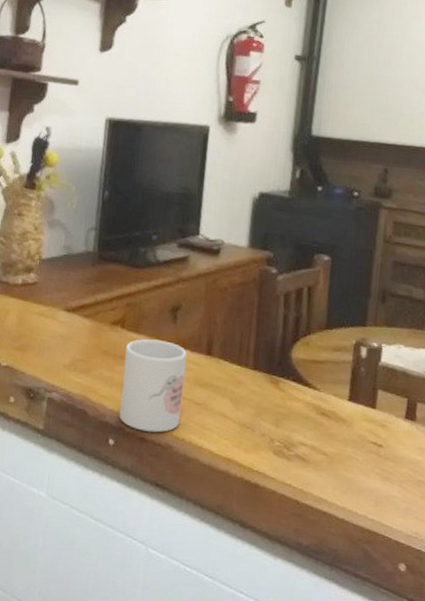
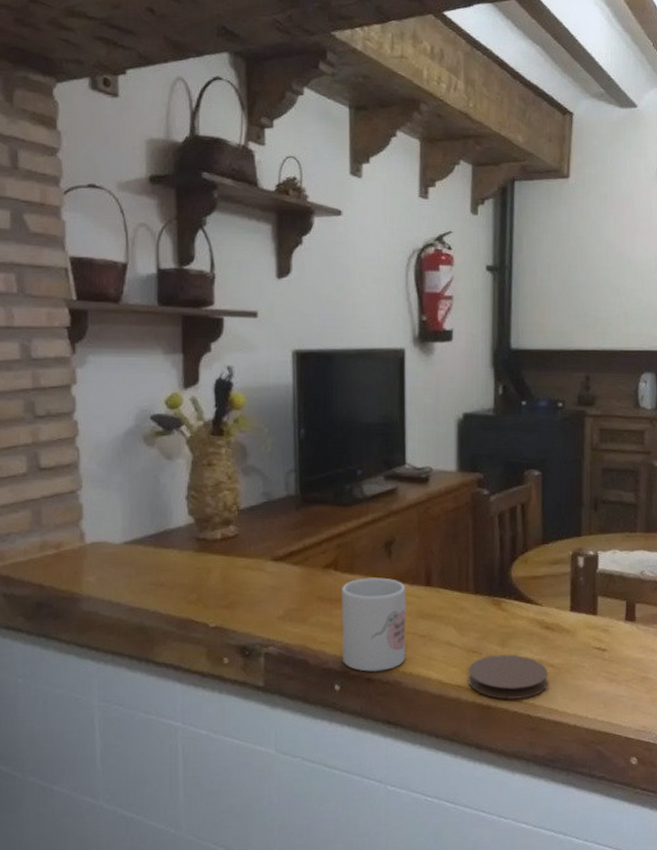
coaster: none [238,433,321,483] -> present [468,654,548,699]

